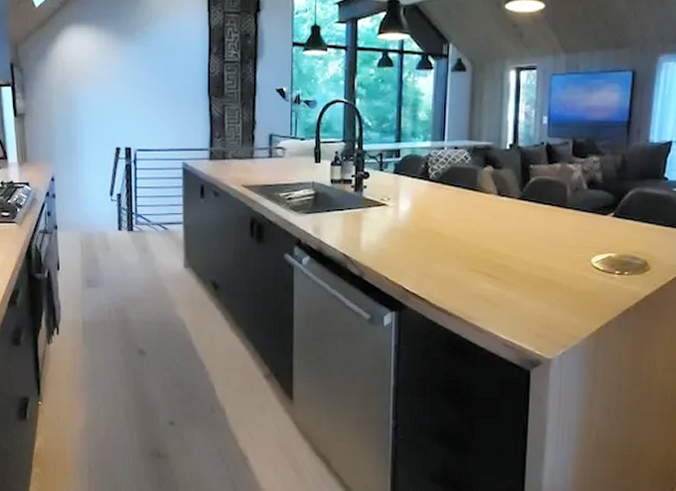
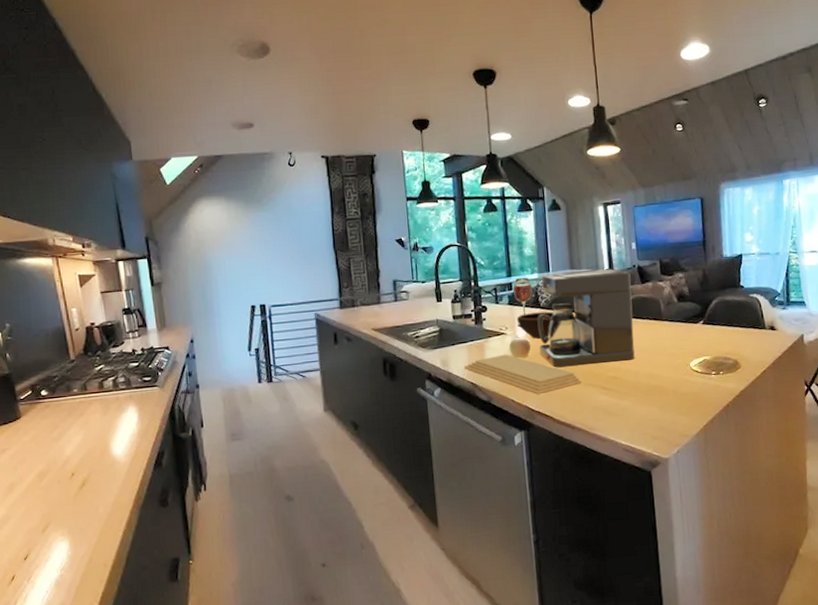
cutting board: none [338,227,466,275] -> present [464,354,582,395]
fruit: none [389,209,414,234] -> present [509,336,531,358]
wineglass: none [400,144,422,199] -> present [513,277,532,327]
bowl: none [401,185,443,214] -> present [516,311,554,339]
coffee maker: none [423,143,537,249] -> present [538,269,635,368]

